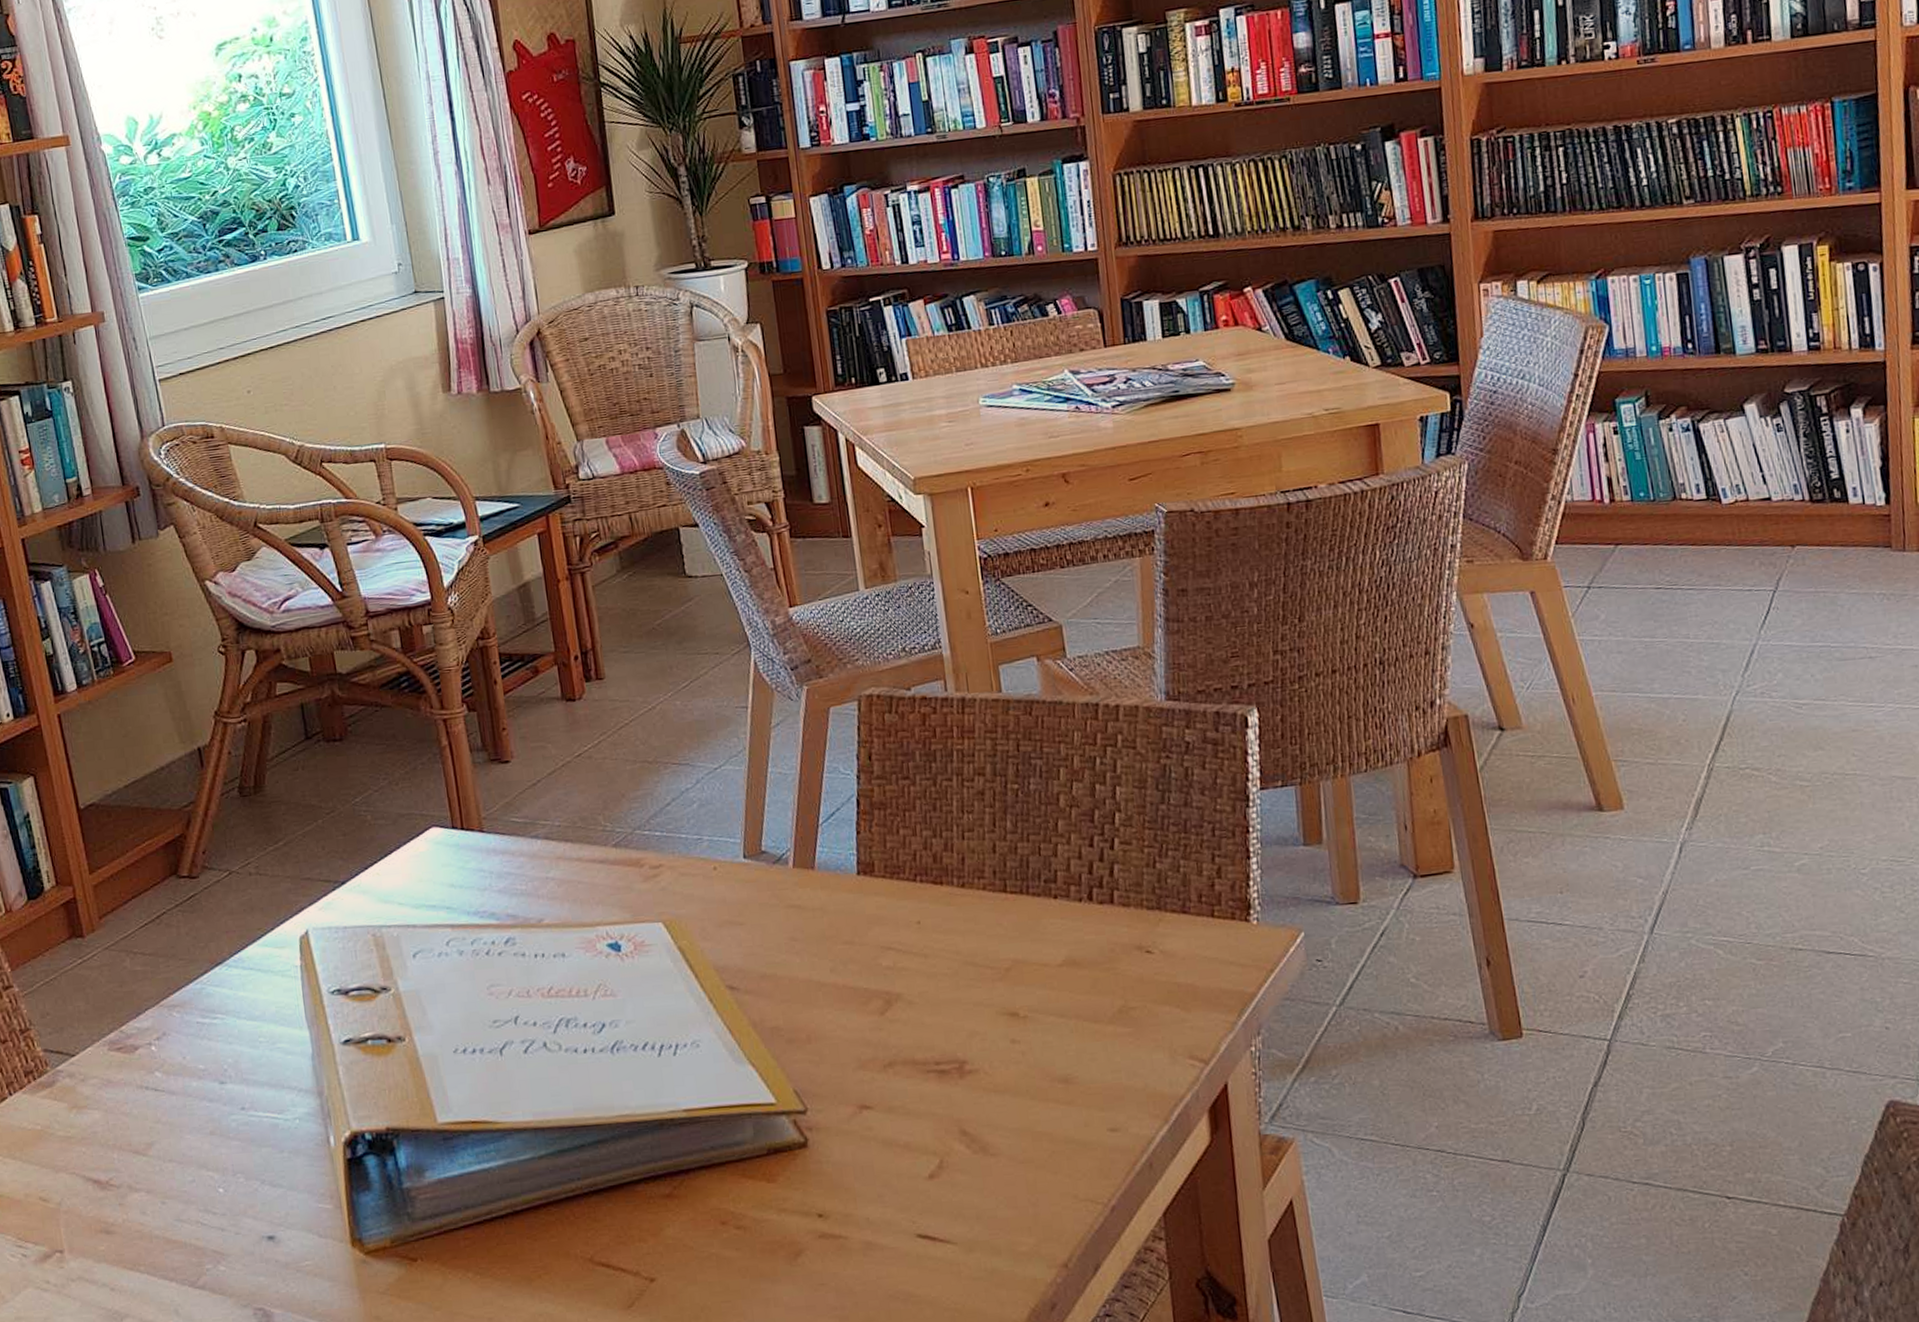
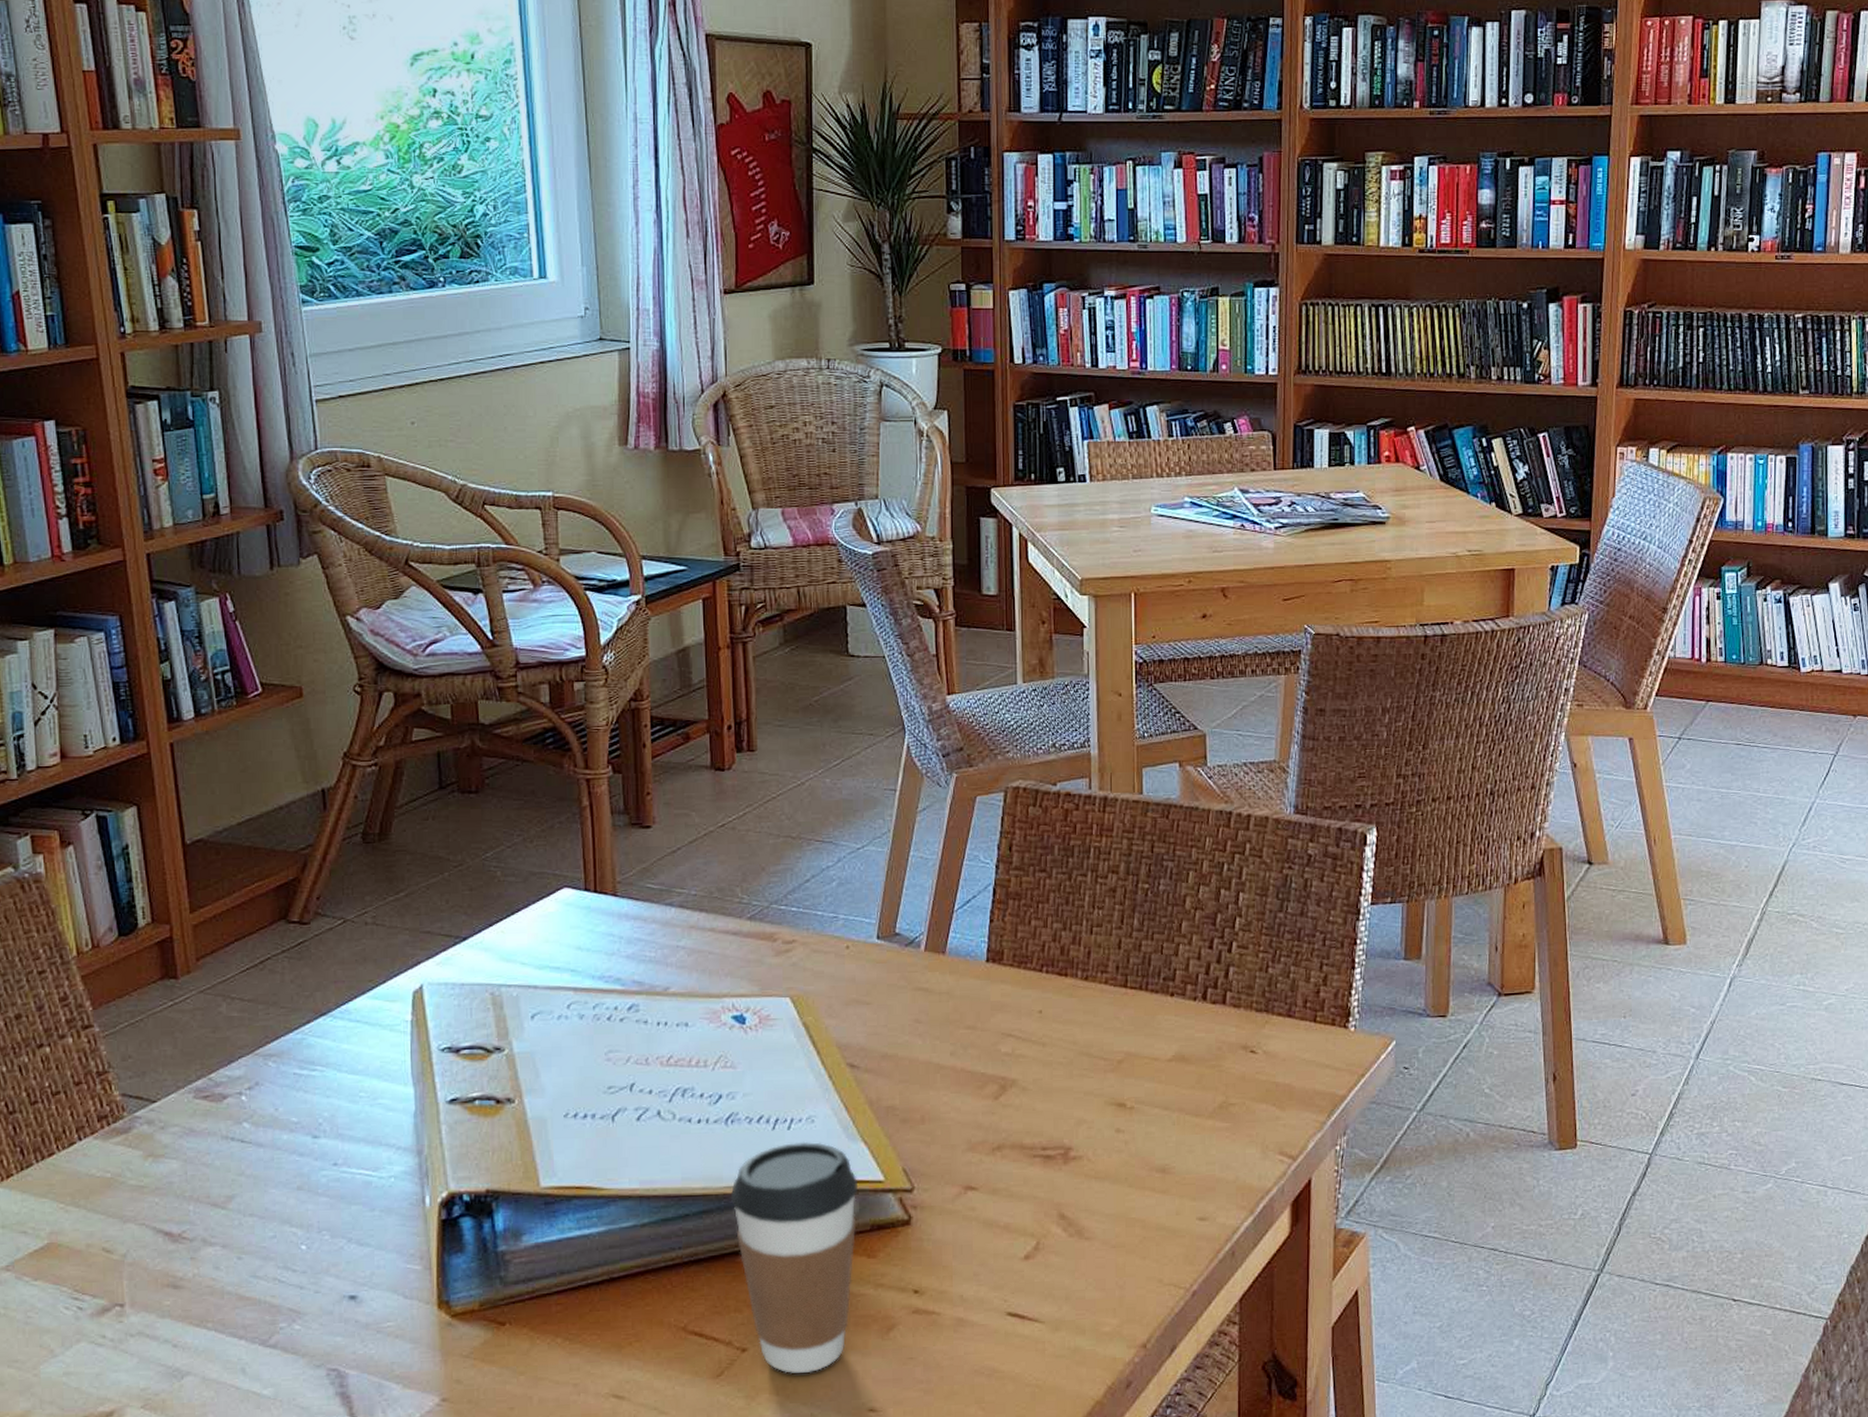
coffee cup: none [623,1066,755,1303] -> present [730,1141,858,1374]

